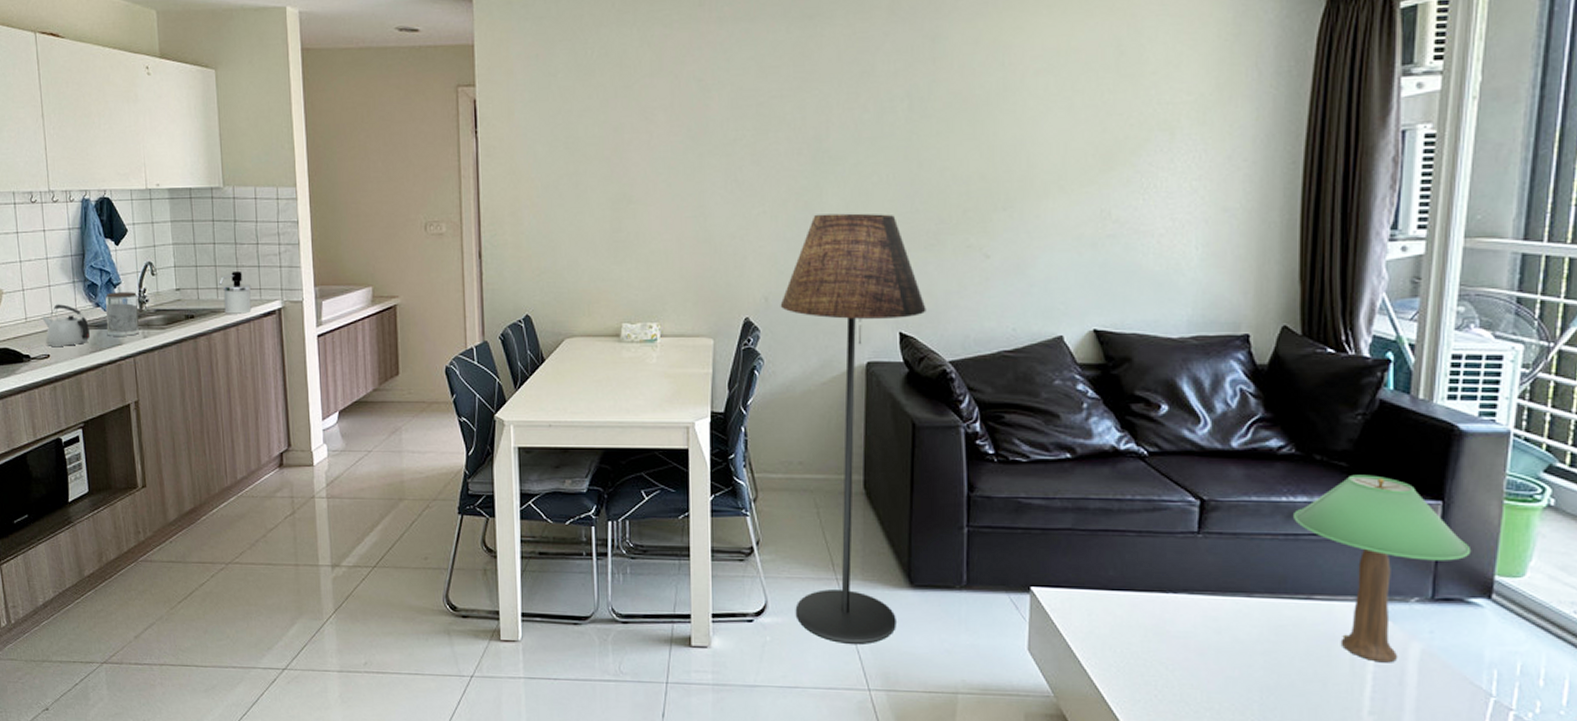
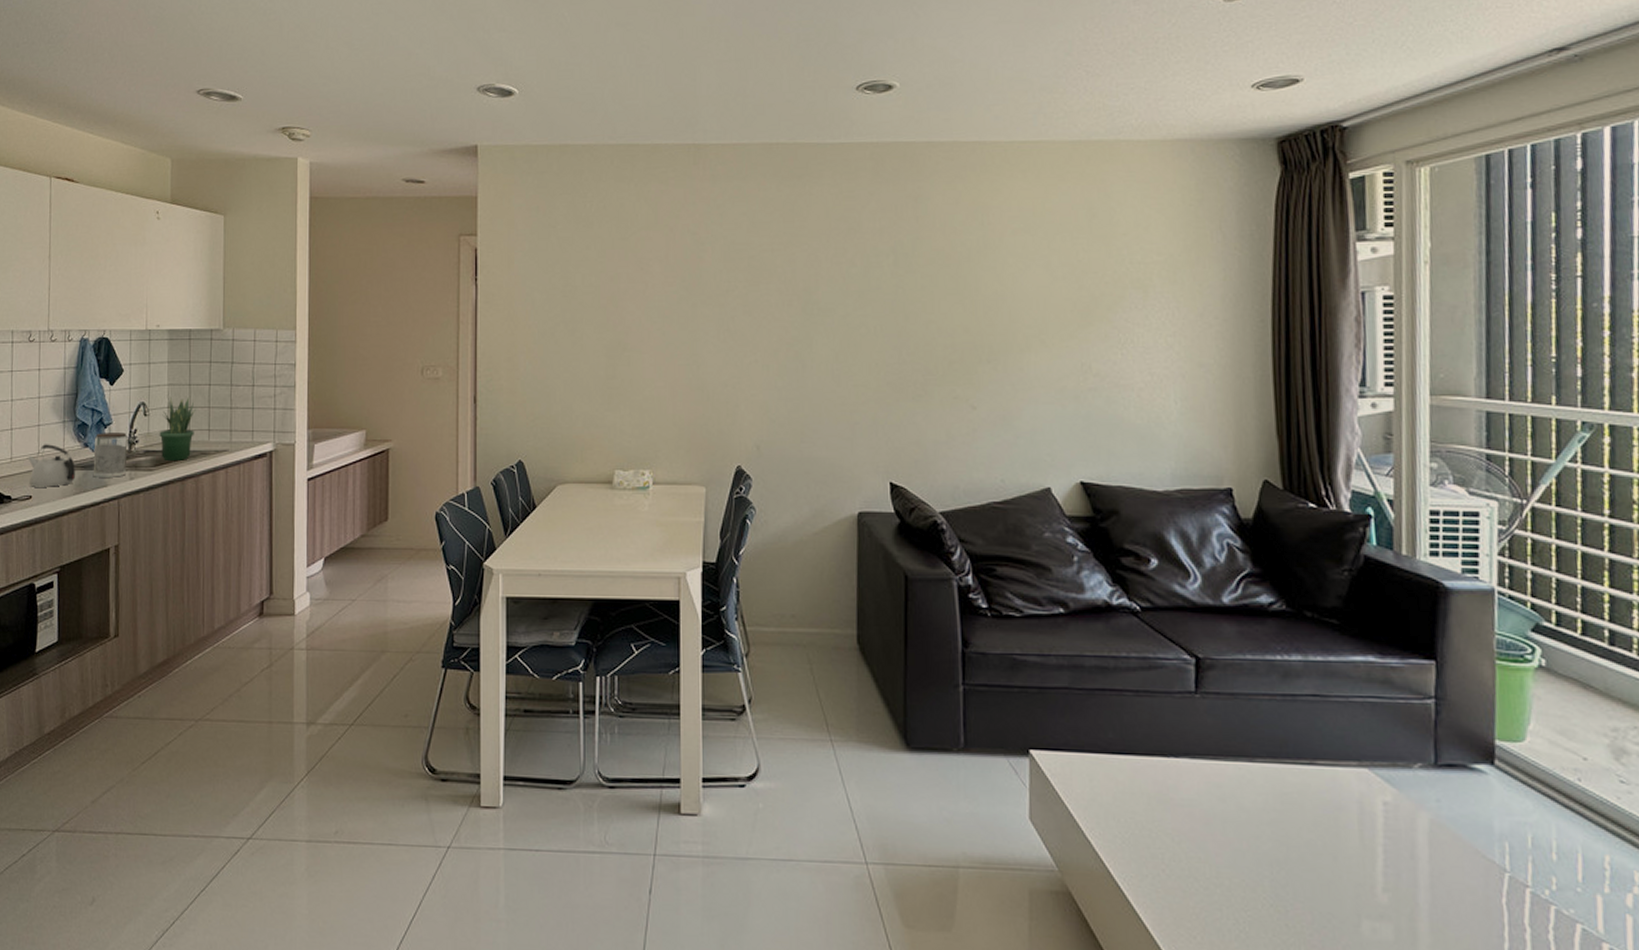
planter: none [168,256,203,319] -> present [159,397,196,460]
soap dispenser: present [219,270,252,314] -> none [211,412,244,456]
floor lamp: present [780,213,926,644] -> none [772,363,916,812]
table lamp: present [1294,474,1472,663] -> none [1289,632,1470,835]

